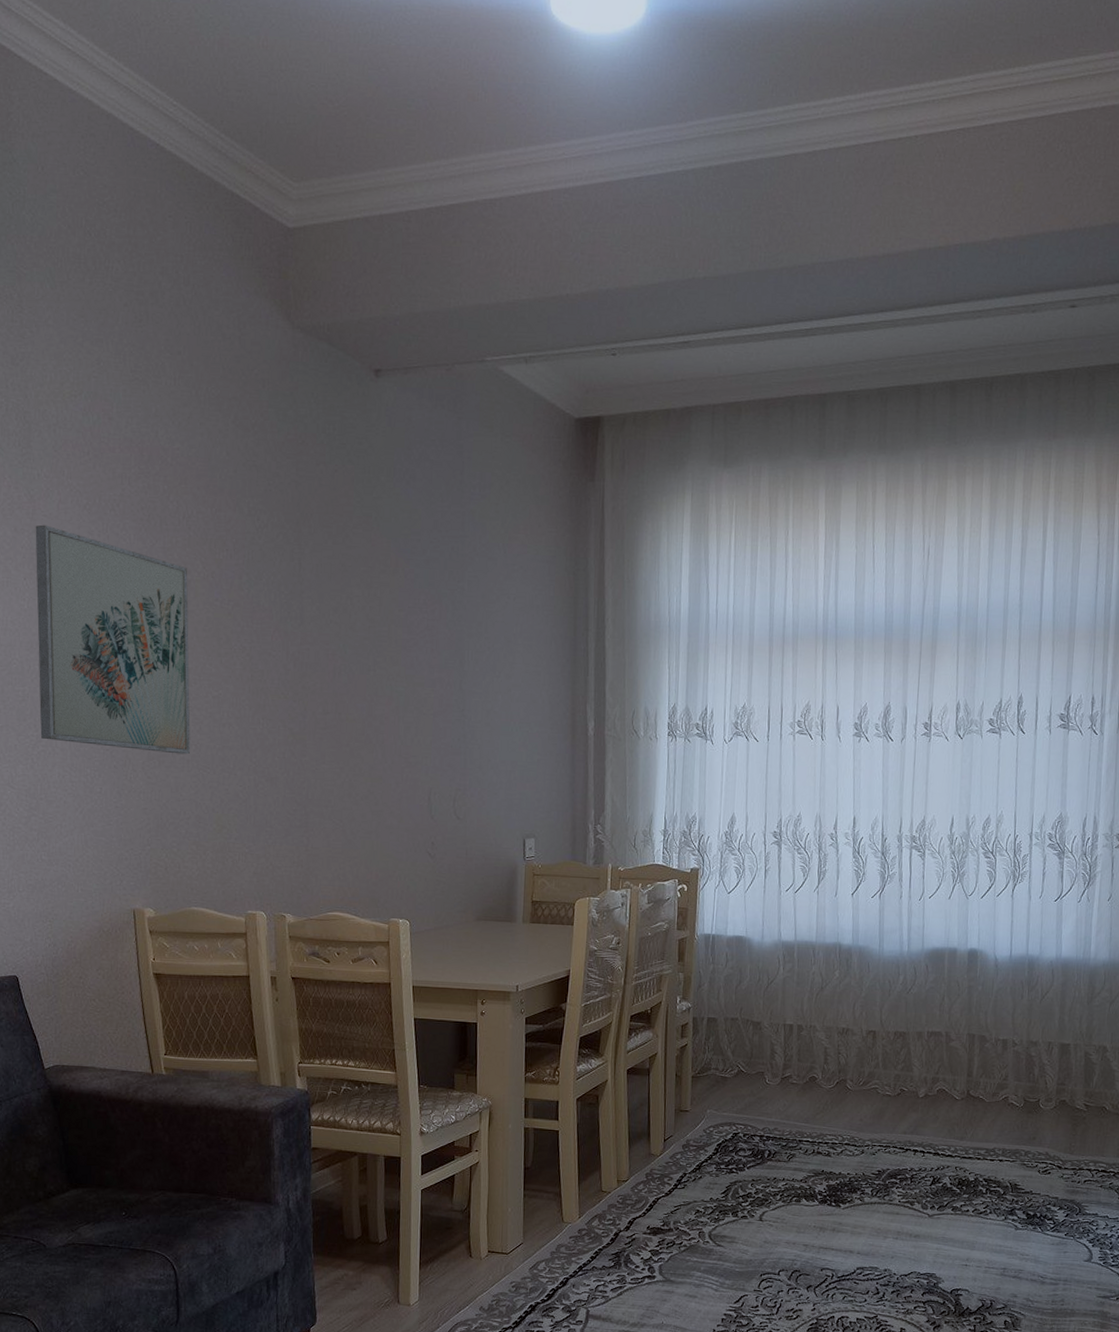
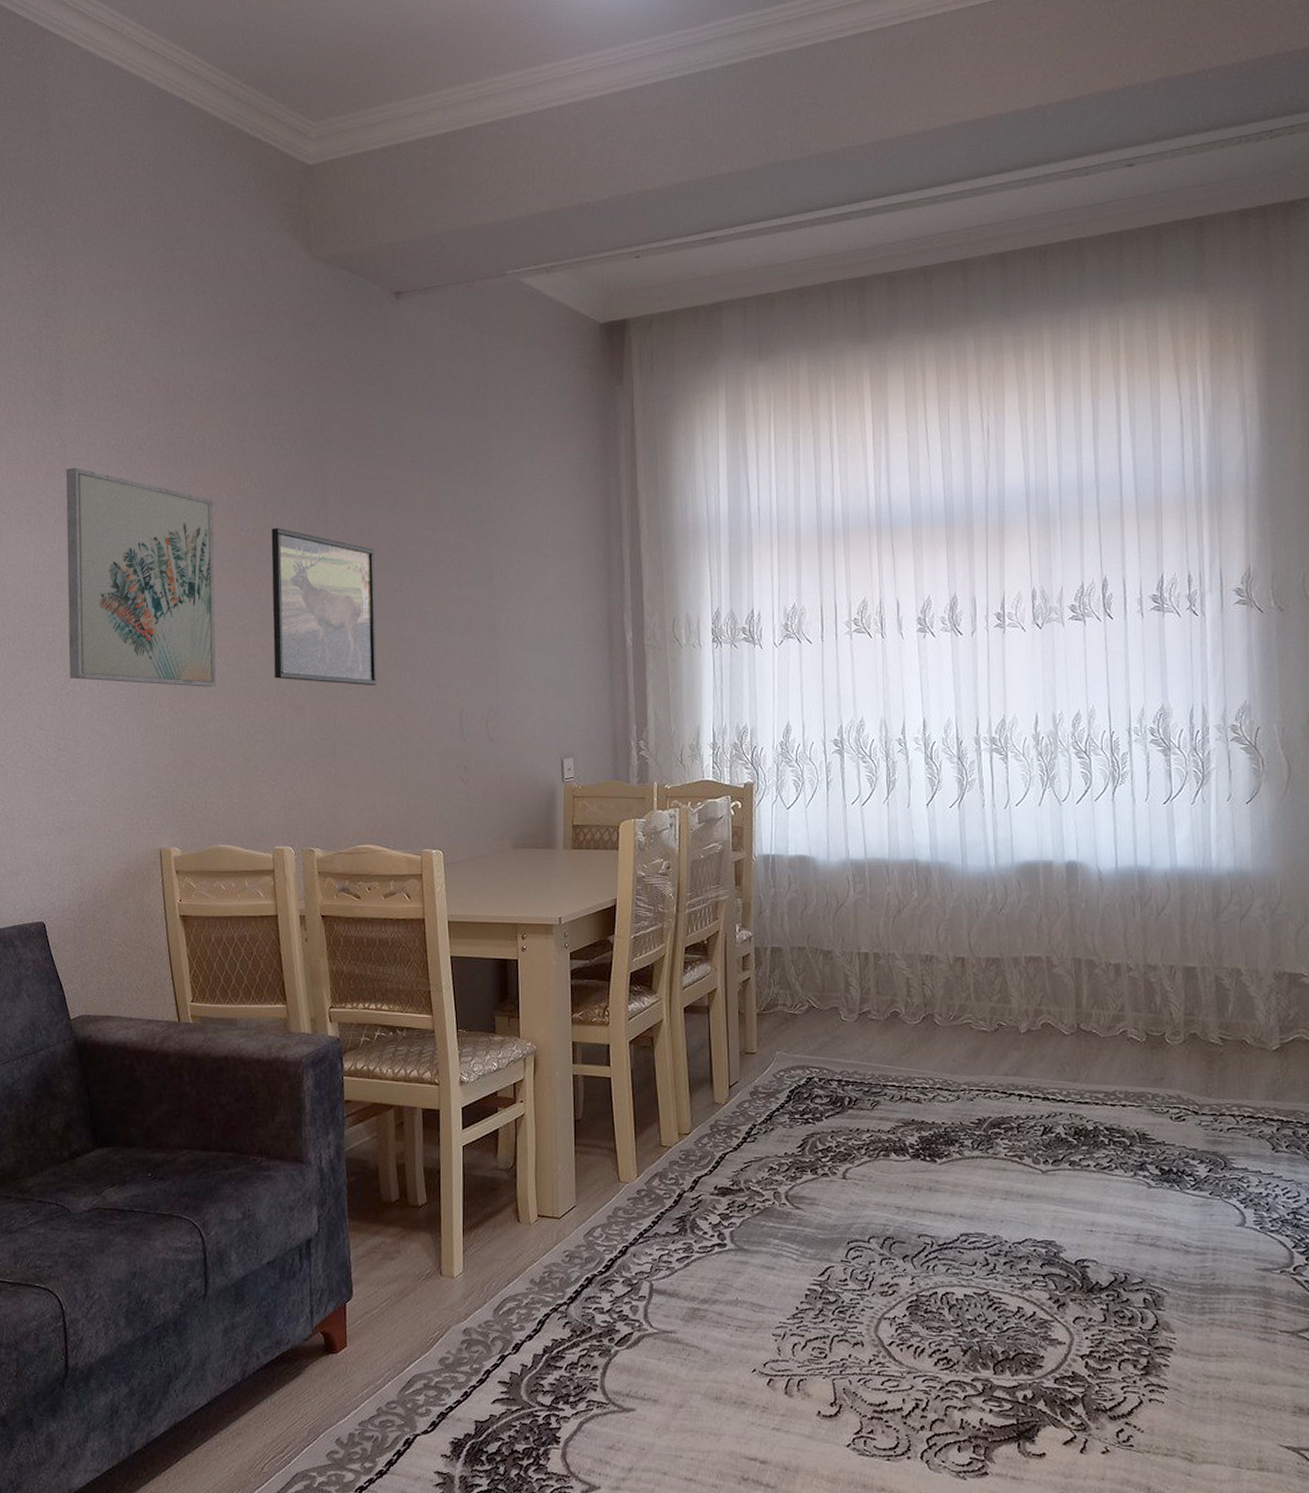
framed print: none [246,600,350,761] -> present [271,528,377,685]

